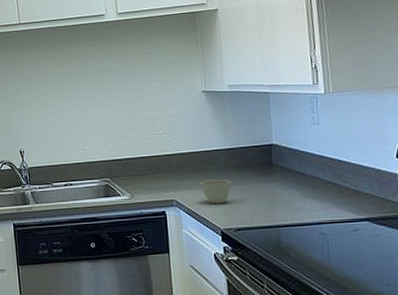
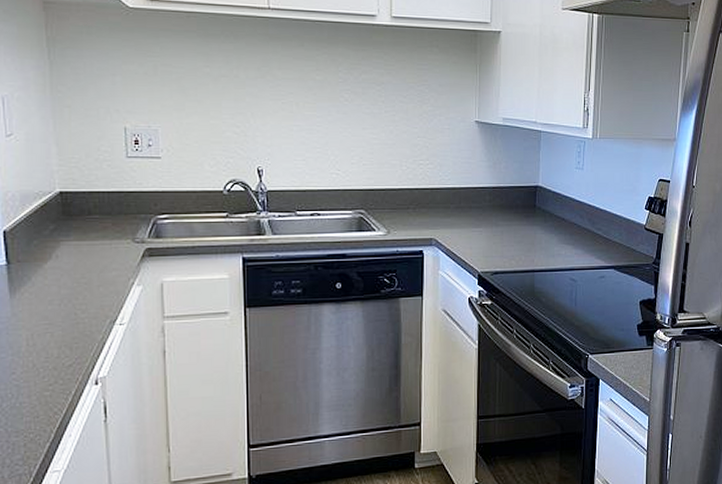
cup: present [200,179,232,204] -> none [463,219,494,245]

